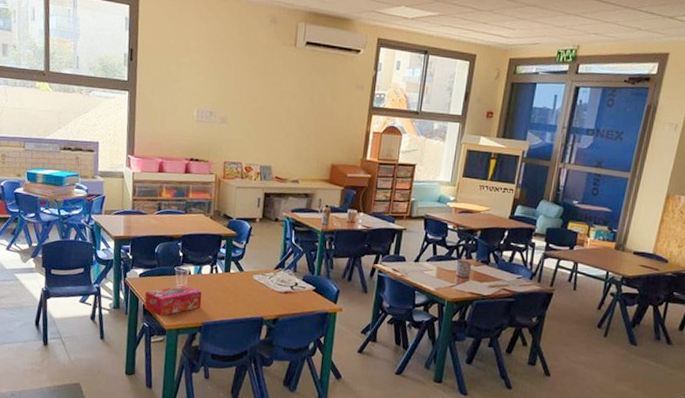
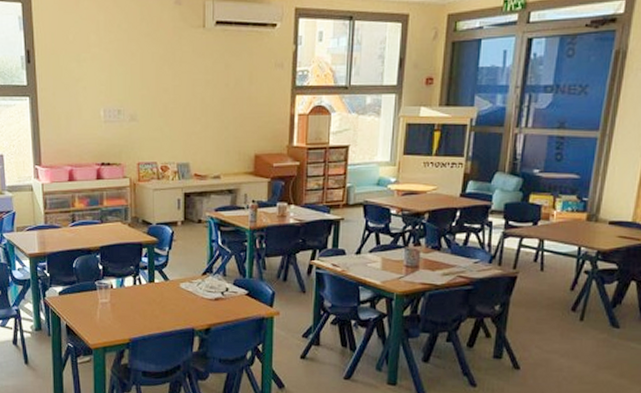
tissue box: present [144,285,202,316] -> none [67,300,127,335]

